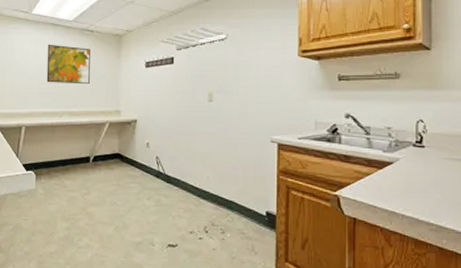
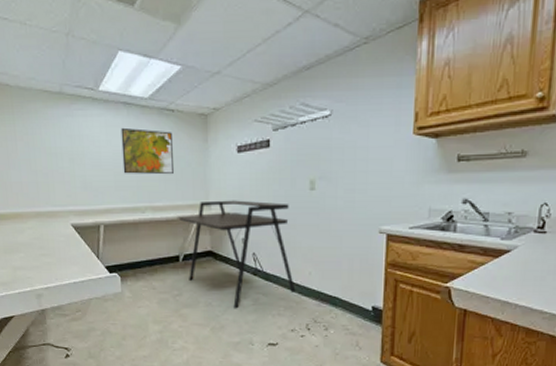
desk: none [90,108,195,209] -> present [177,200,296,309]

